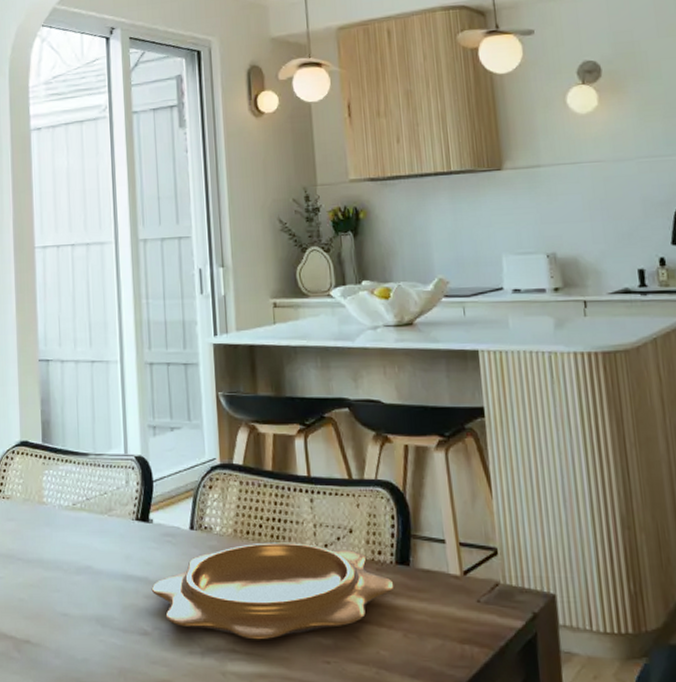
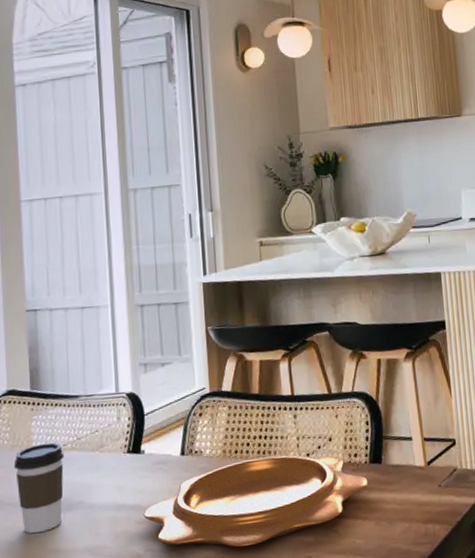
coffee cup: none [25,500,74,594] -> present [13,442,64,534]

